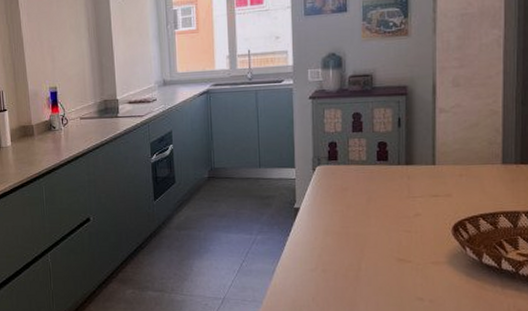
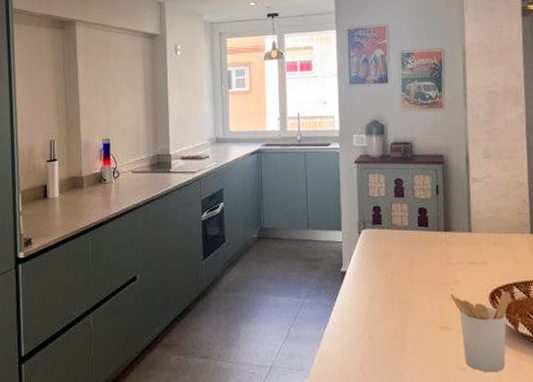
utensil holder: none [409,223,476,302] -> present [450,291,511,373]

